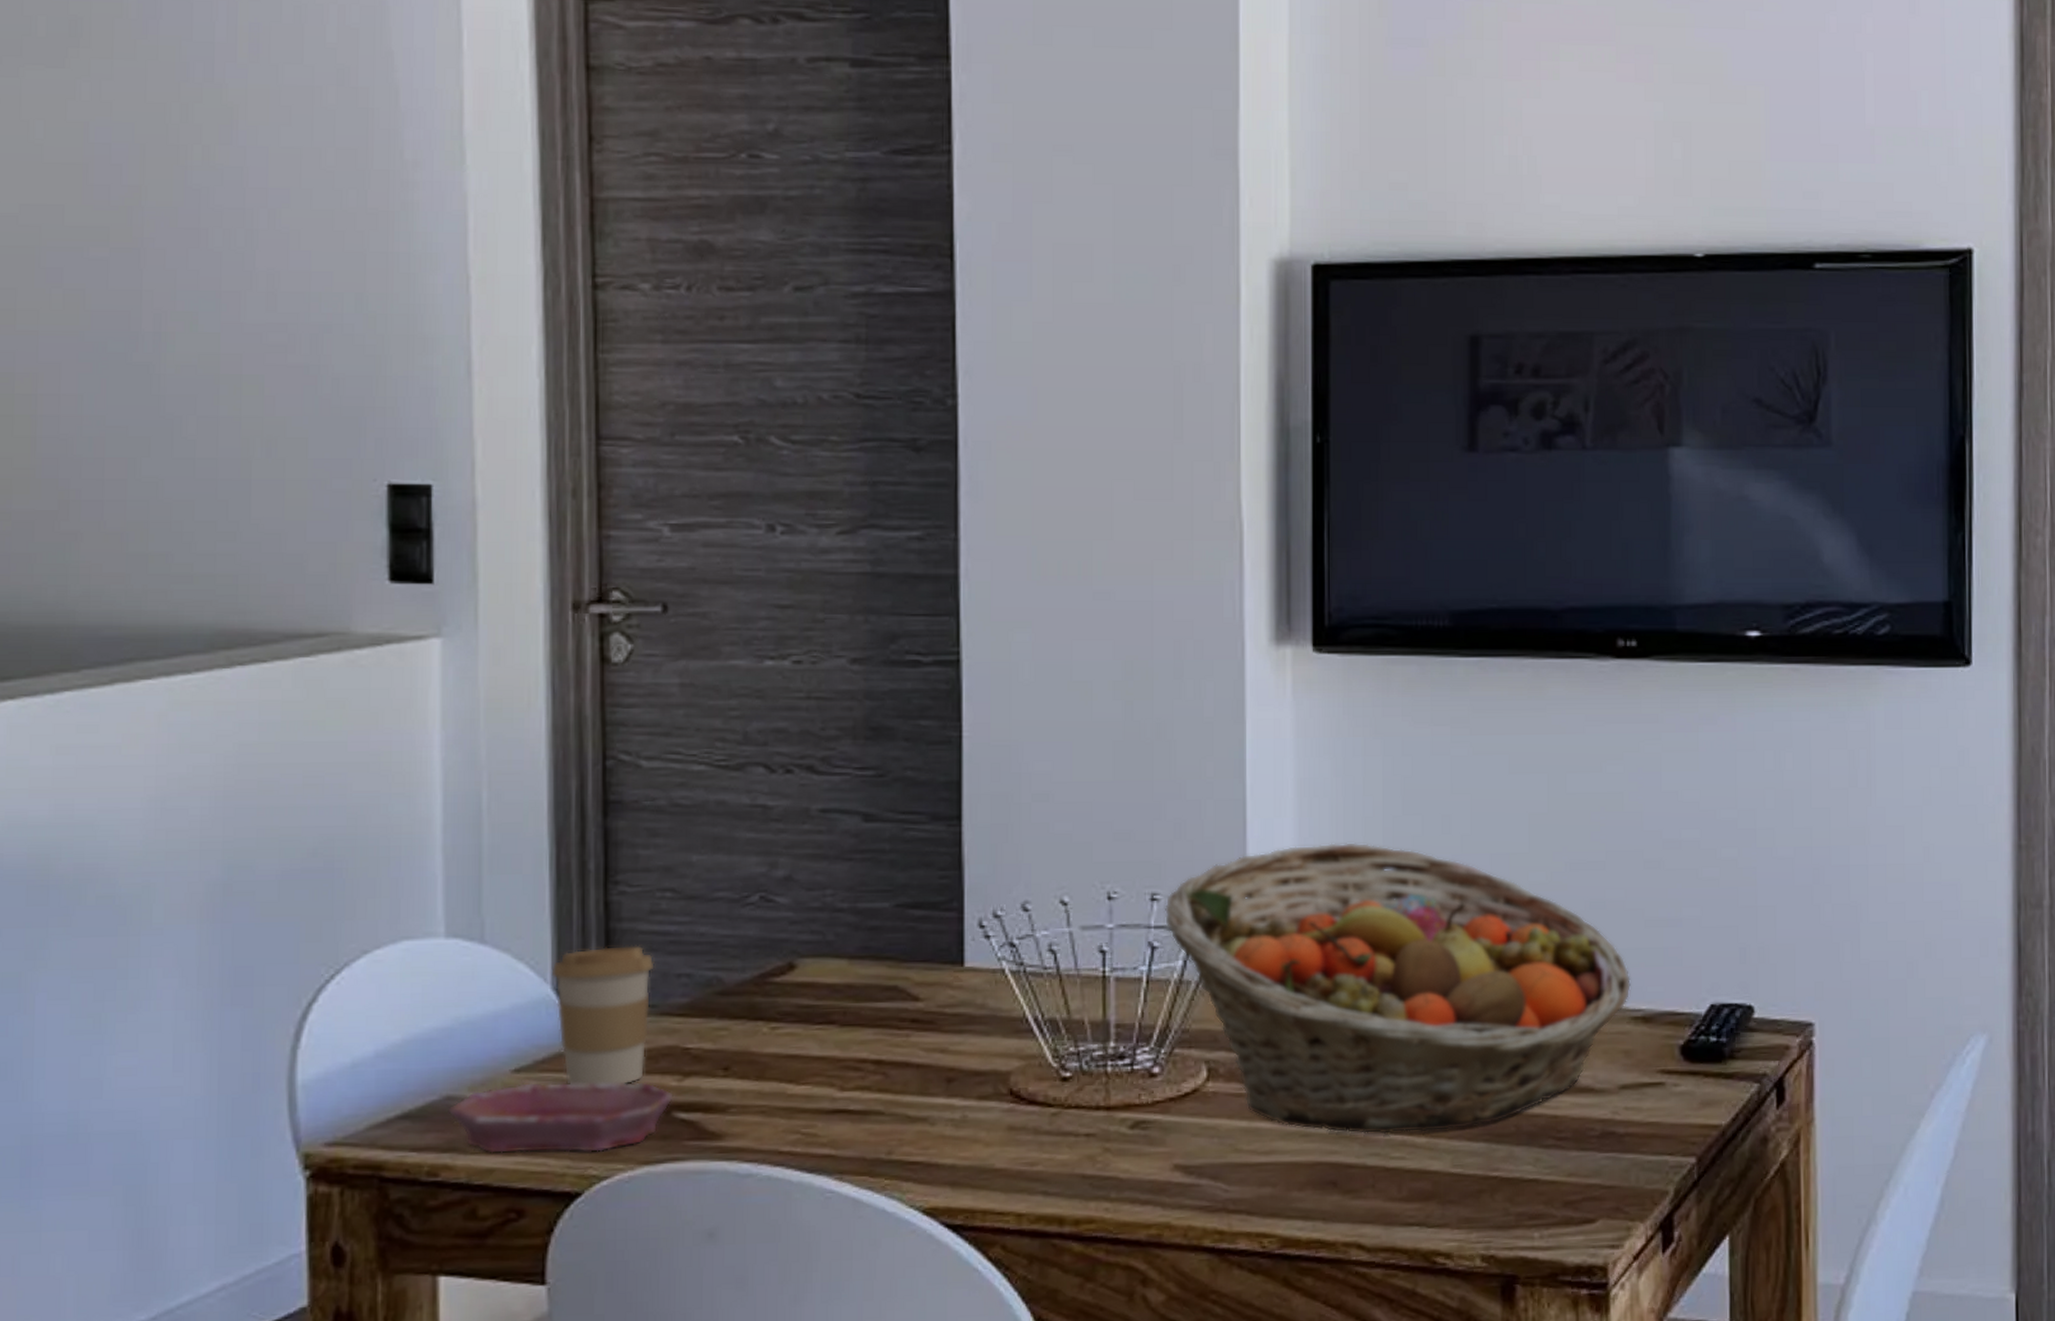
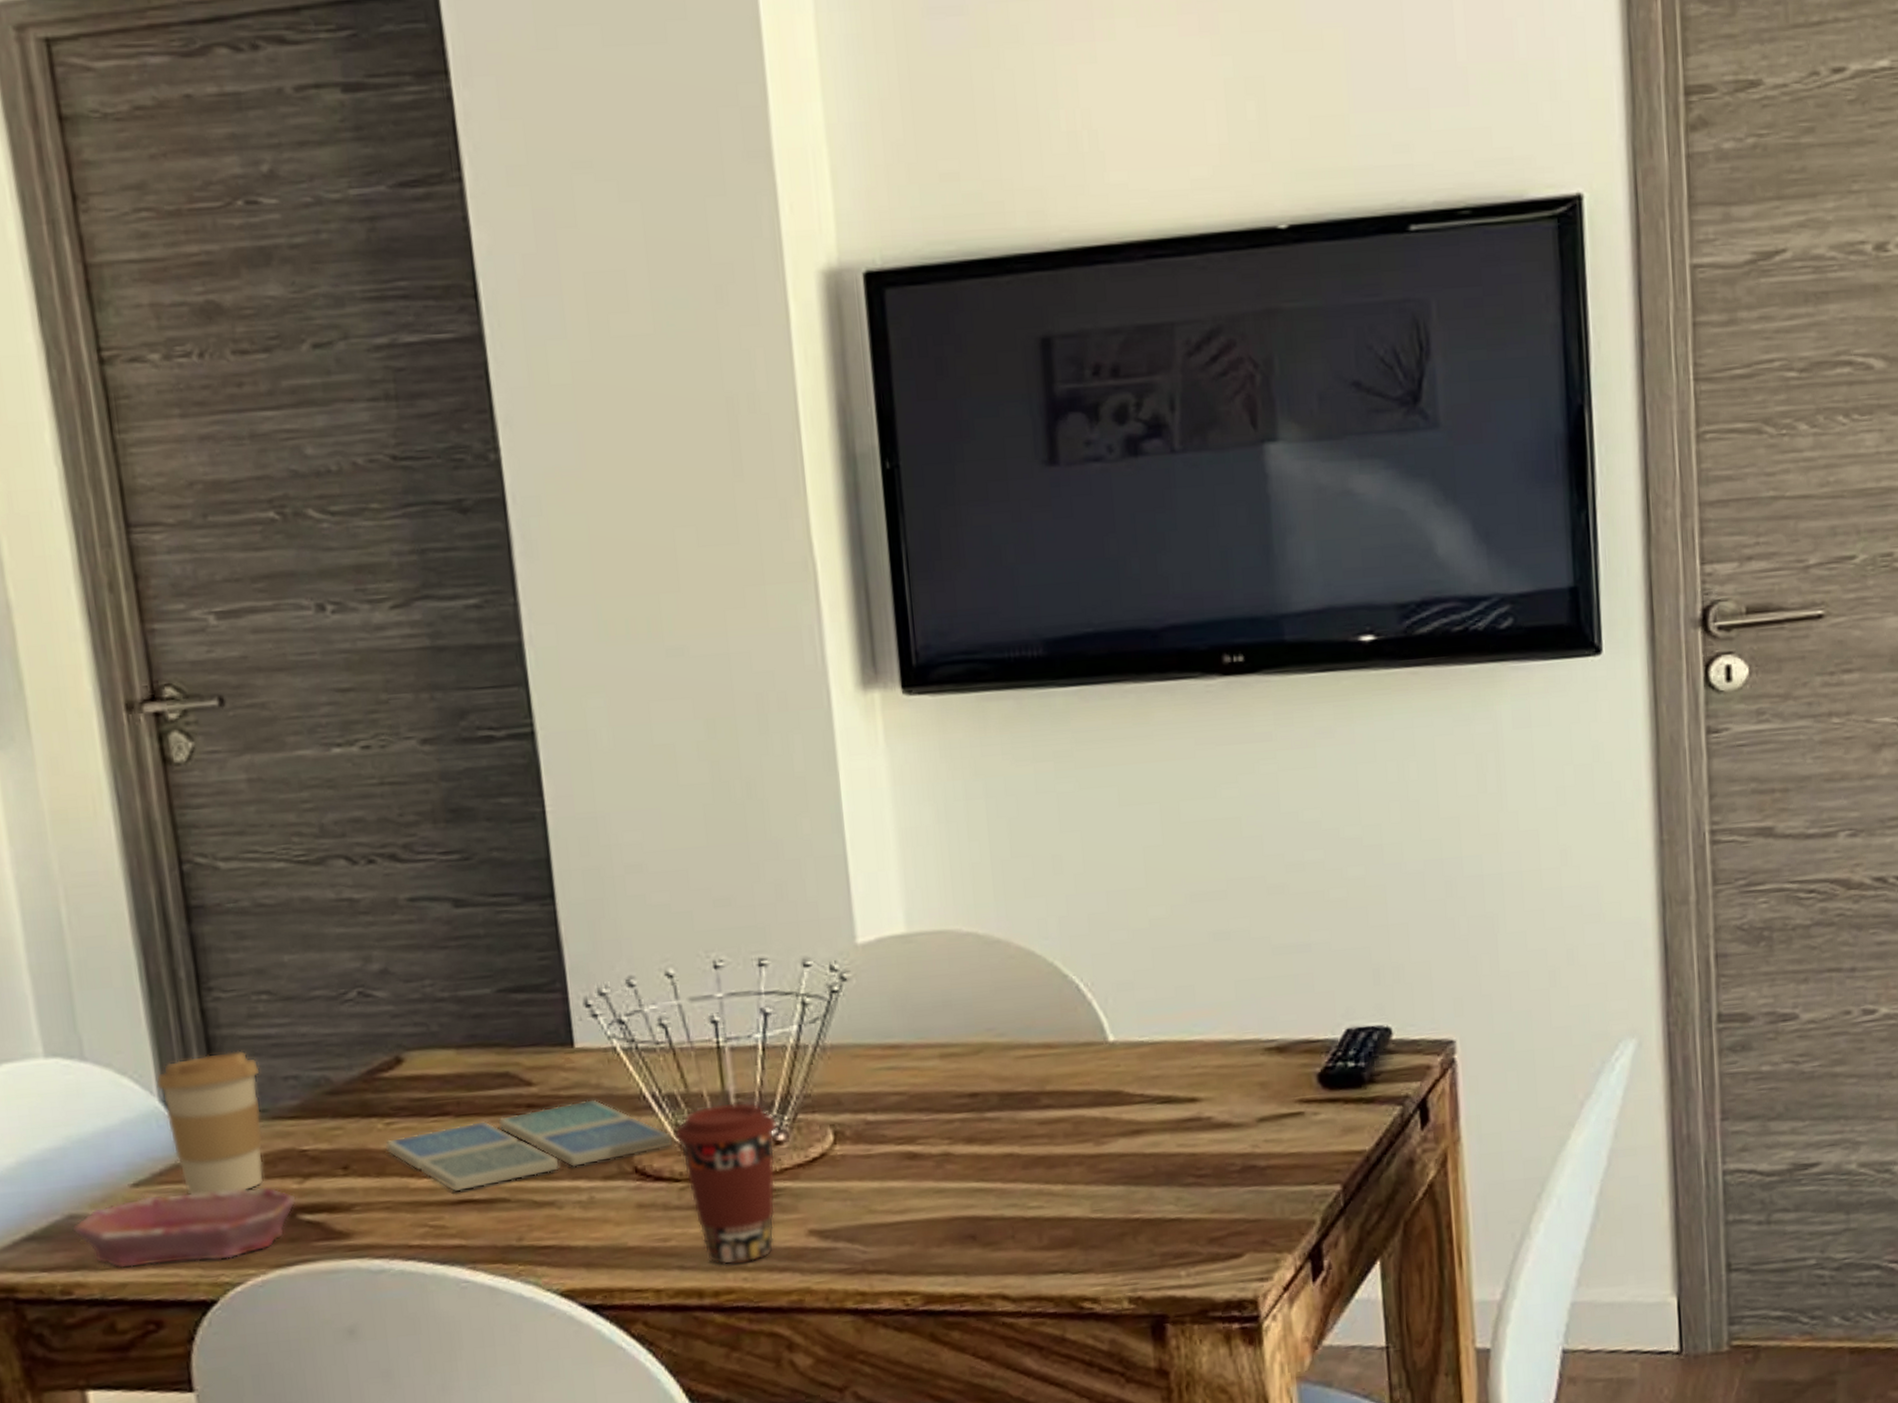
drink coaster: none [768,1018,1052,1101] -> present [385,1098,674,1192]
coffee cup: none [1051,1032,1154,1194] -> present [674,1102,778,1265]
fruit basket: present [1164,842,1632,1134] -> none [773,890,1263,1187]

